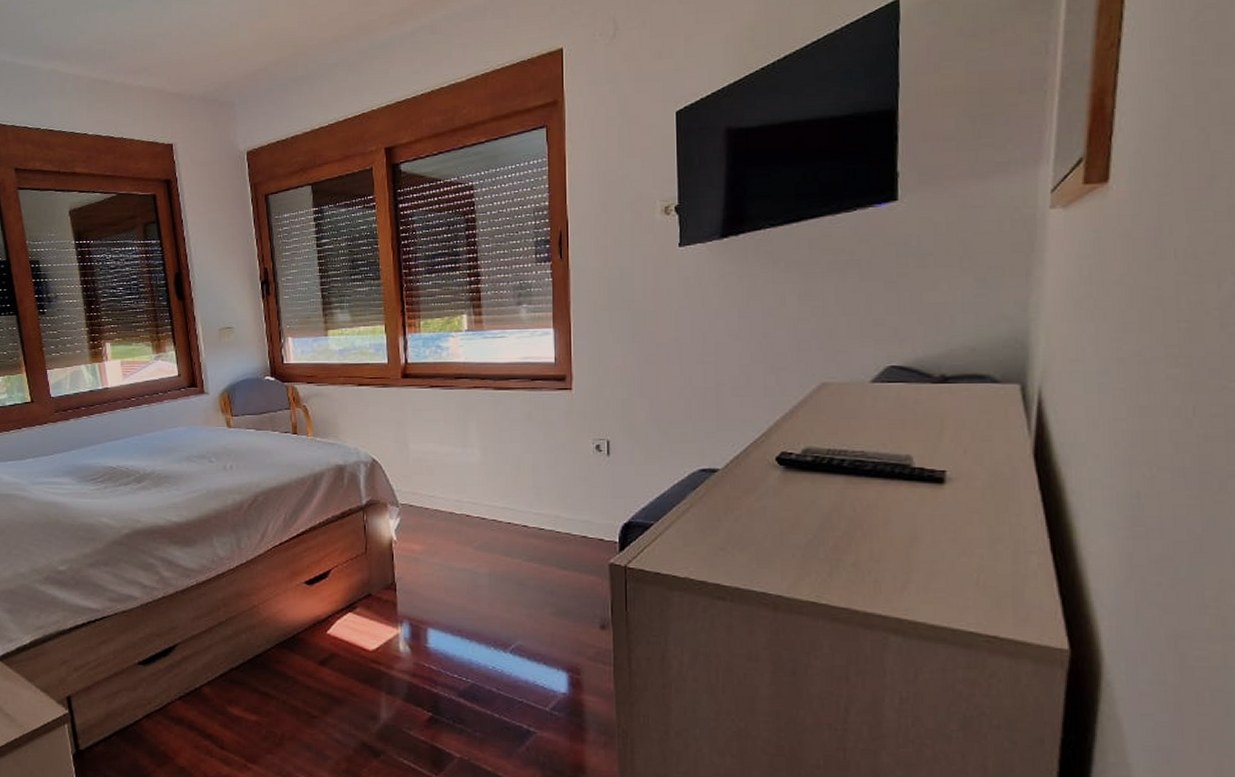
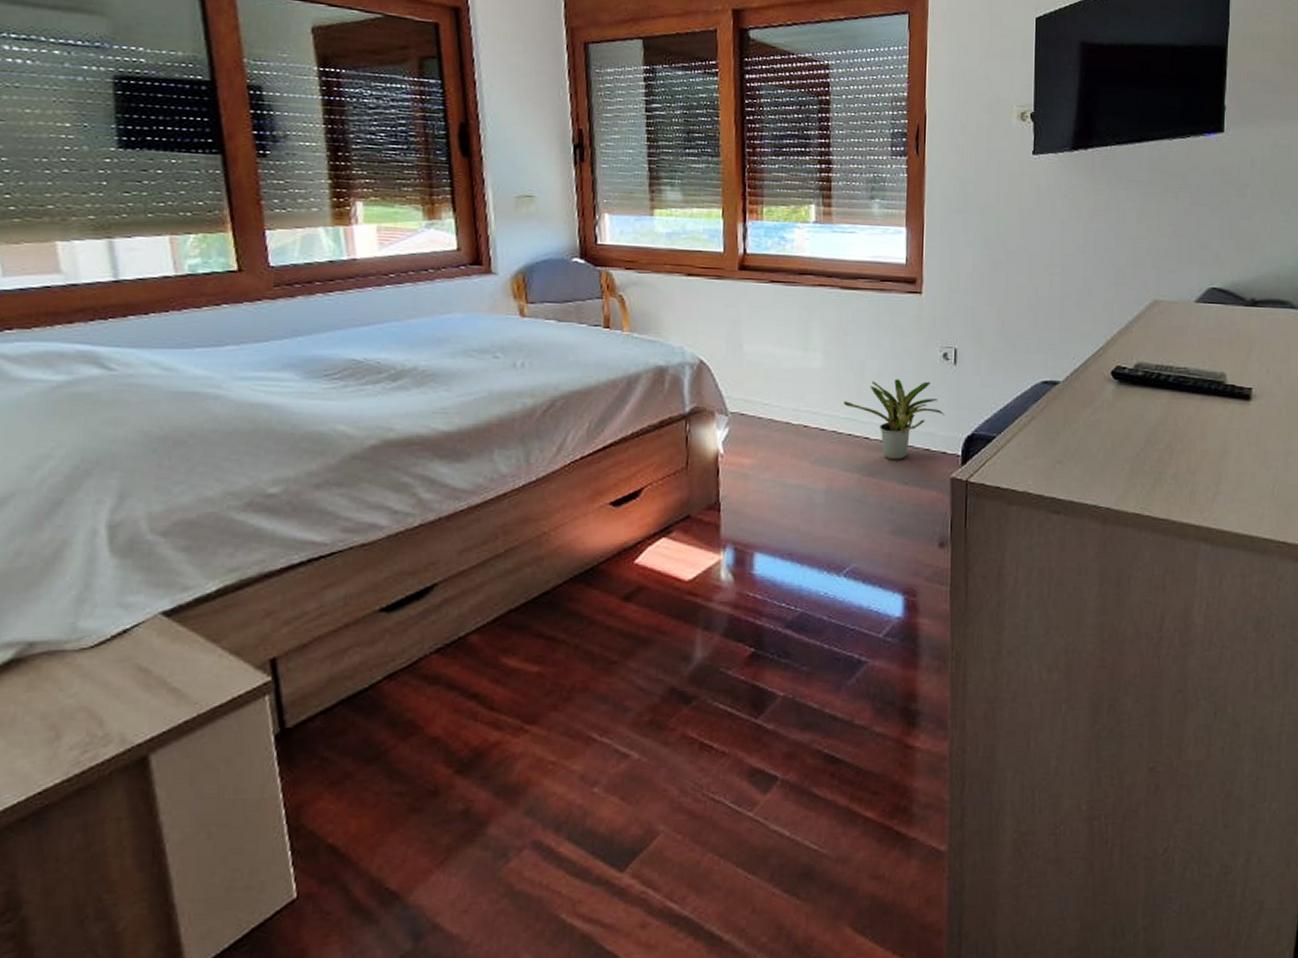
potted plant: none [502,471,601,547] -> present [844,379,945,460]

